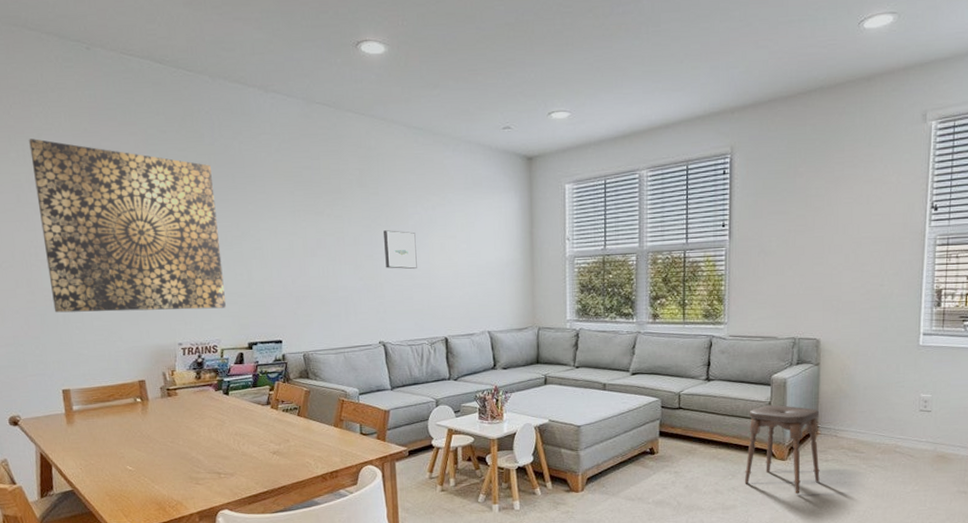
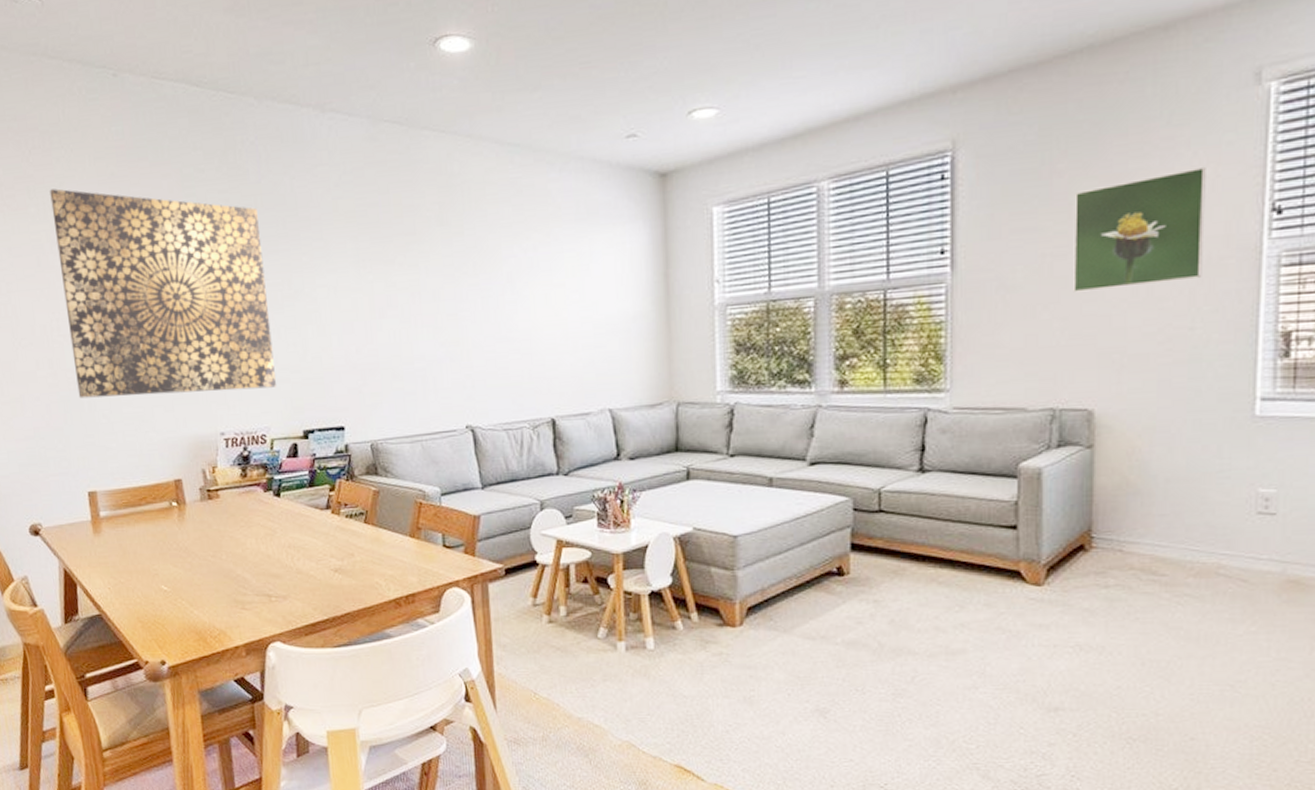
wall art: present [384,230,417,270] -> none [470,279,514,330]
stool: present [744,405,820,495] -> none [978,506,1096,635]
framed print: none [808,175,892,258] -> present [1073,166,1206,293]

